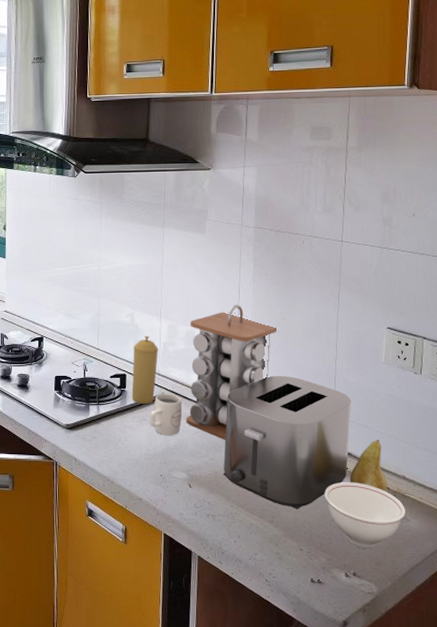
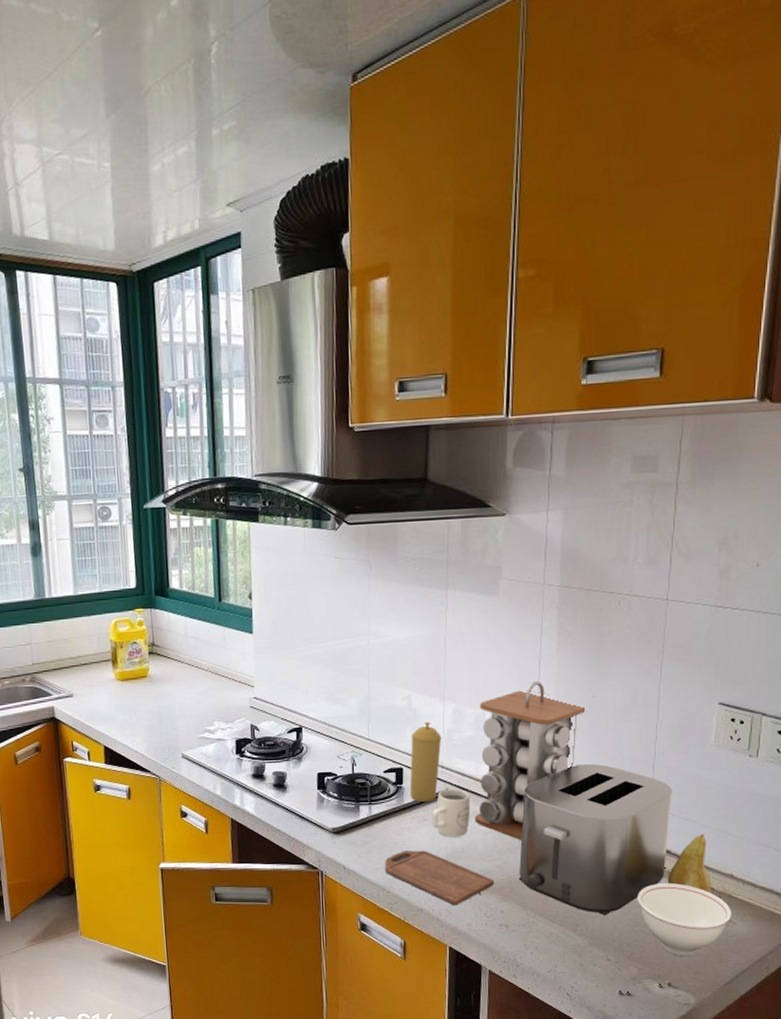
cutting board: none [109,446,203,496] -> present [384,850,495,906]

